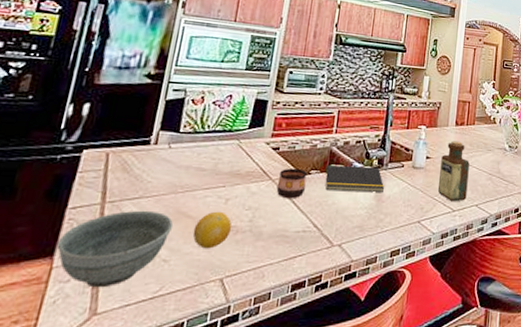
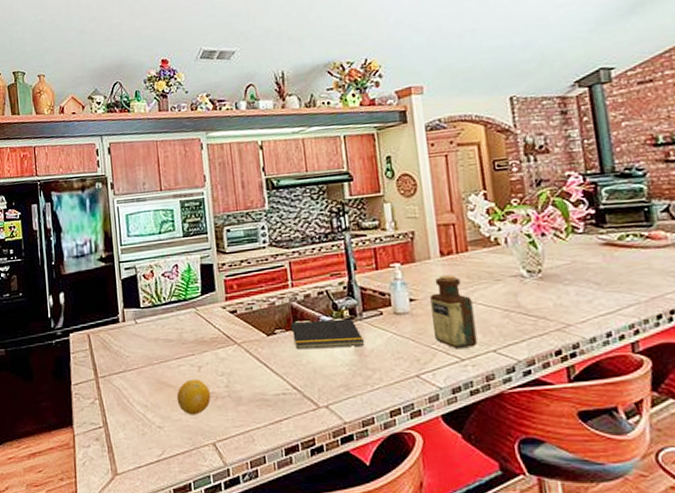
bowl: present [56,210,174,288] -> none [72,382,159,452]
cup: present [276,168,307,199] -> none [243,329,274,362]

